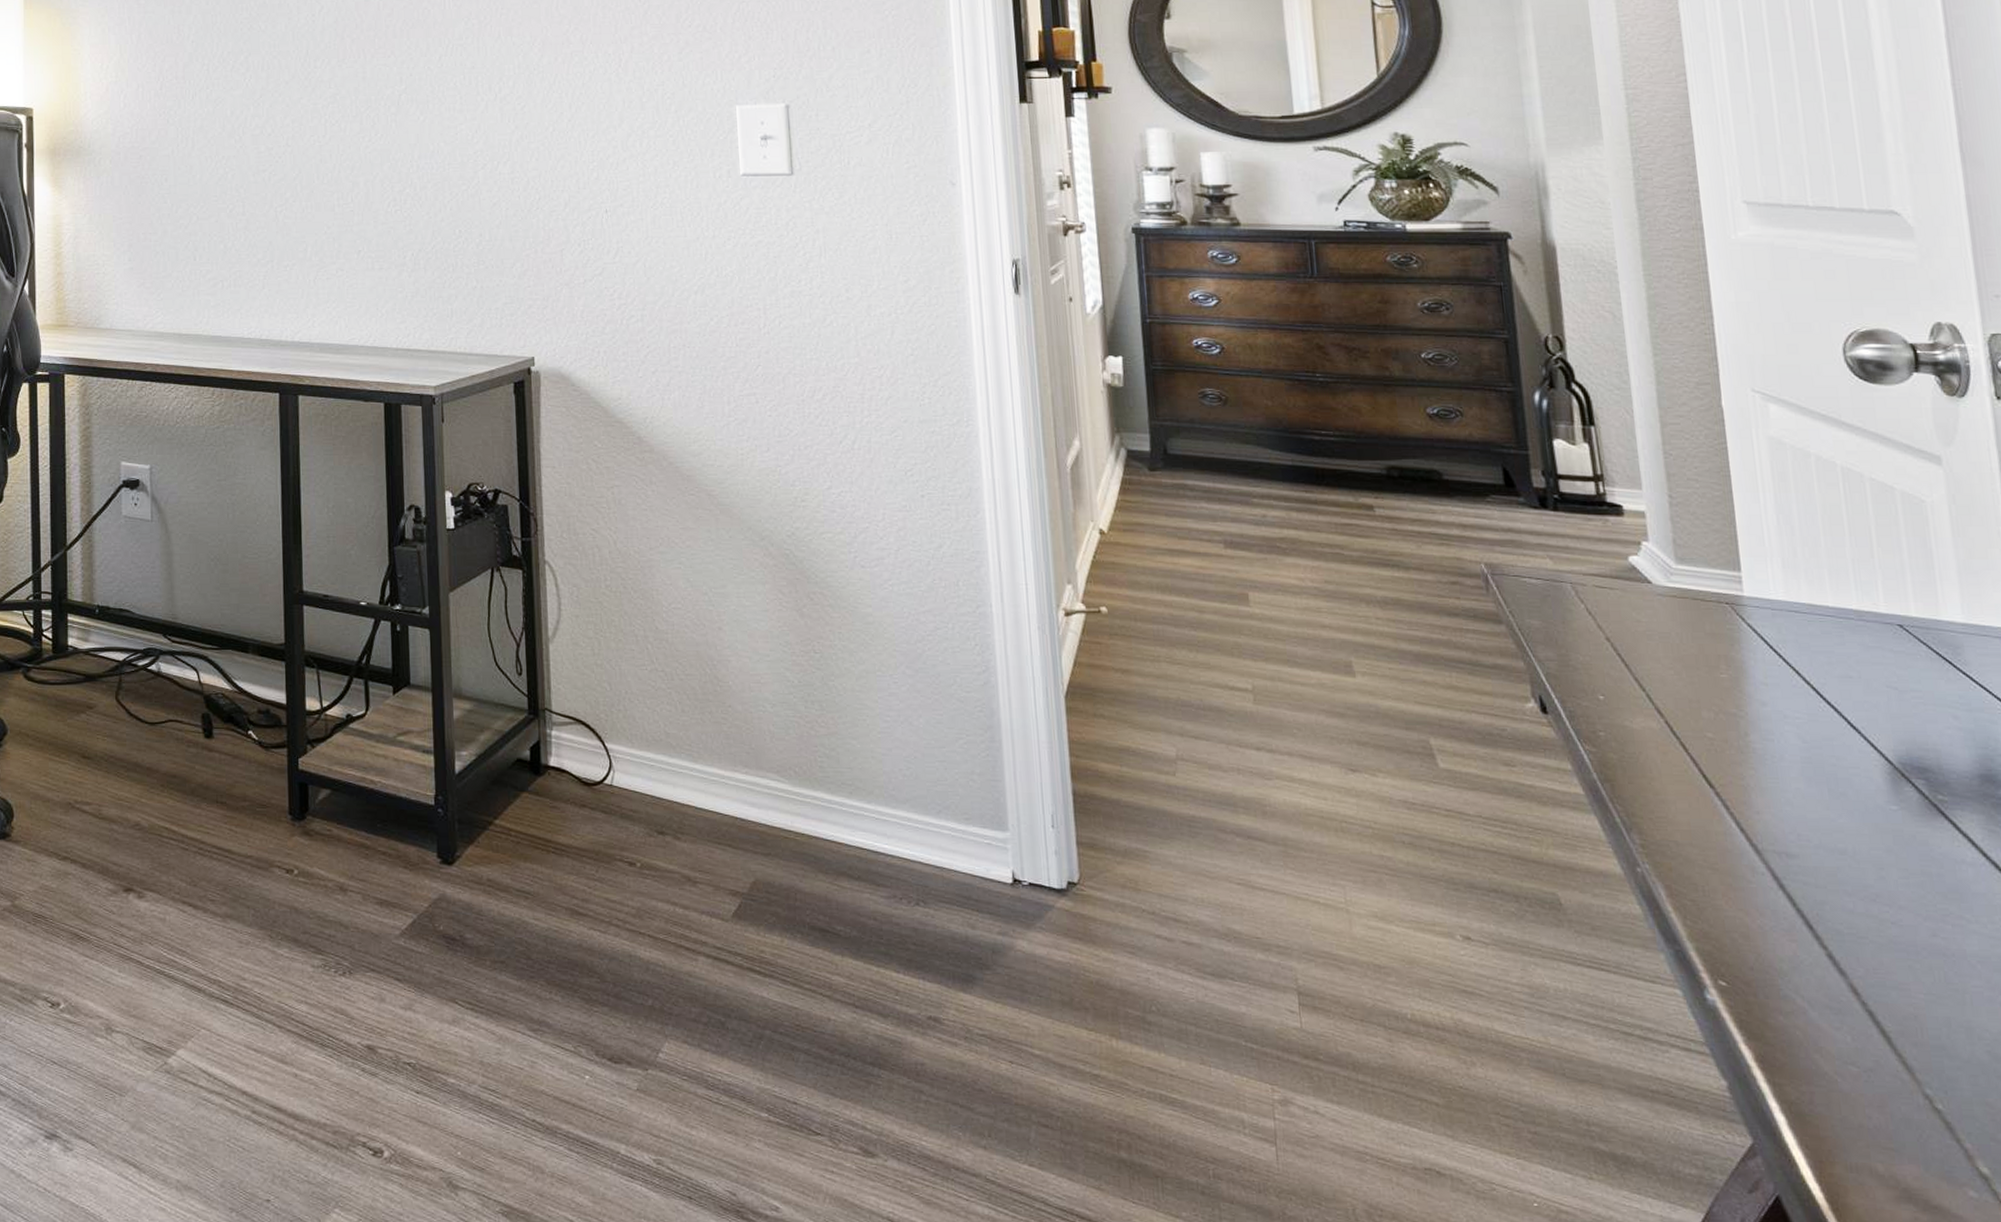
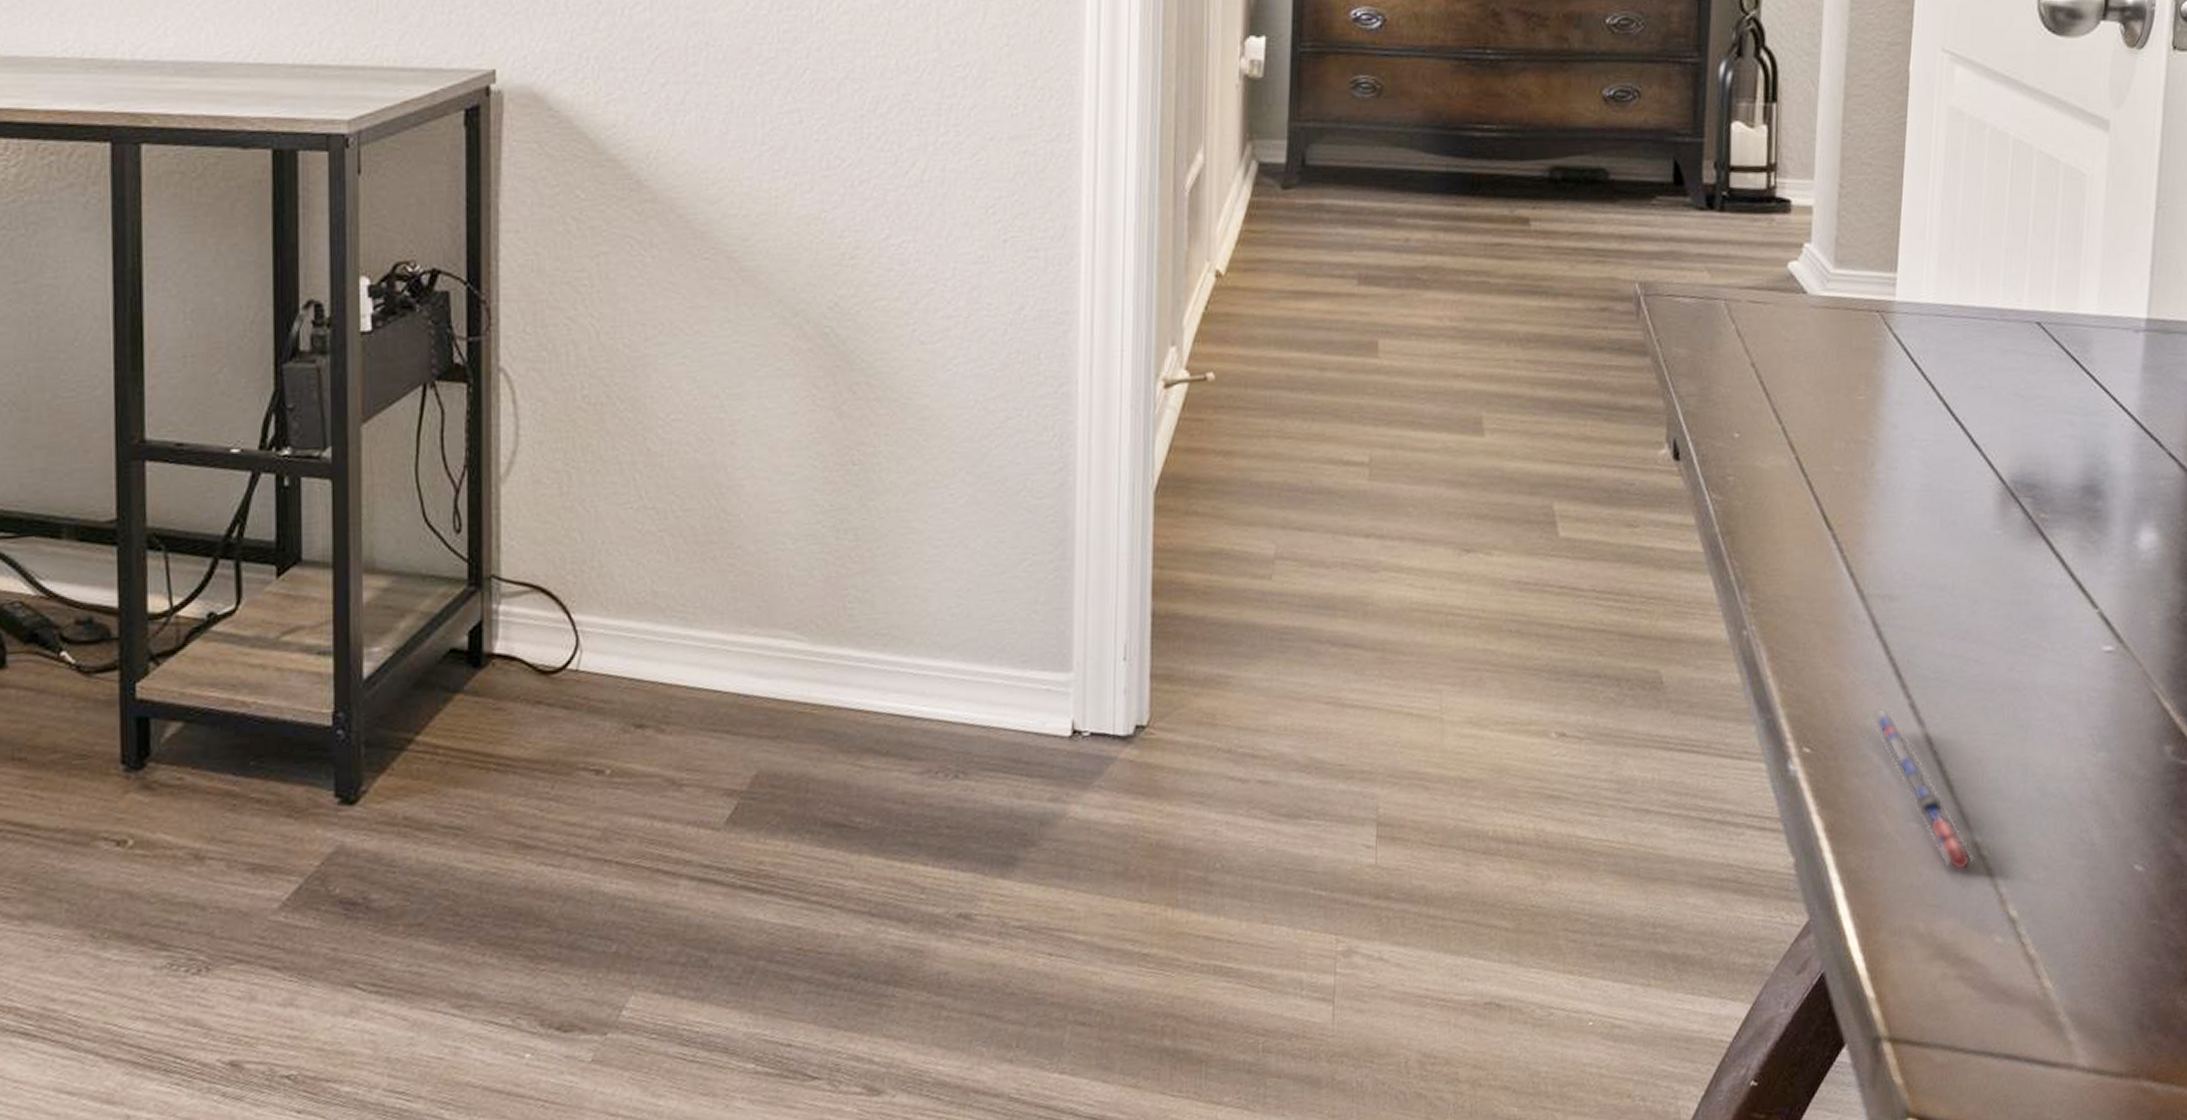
pen: none [1785,955,1927,1120] -> present [1870,708,1974,871]

